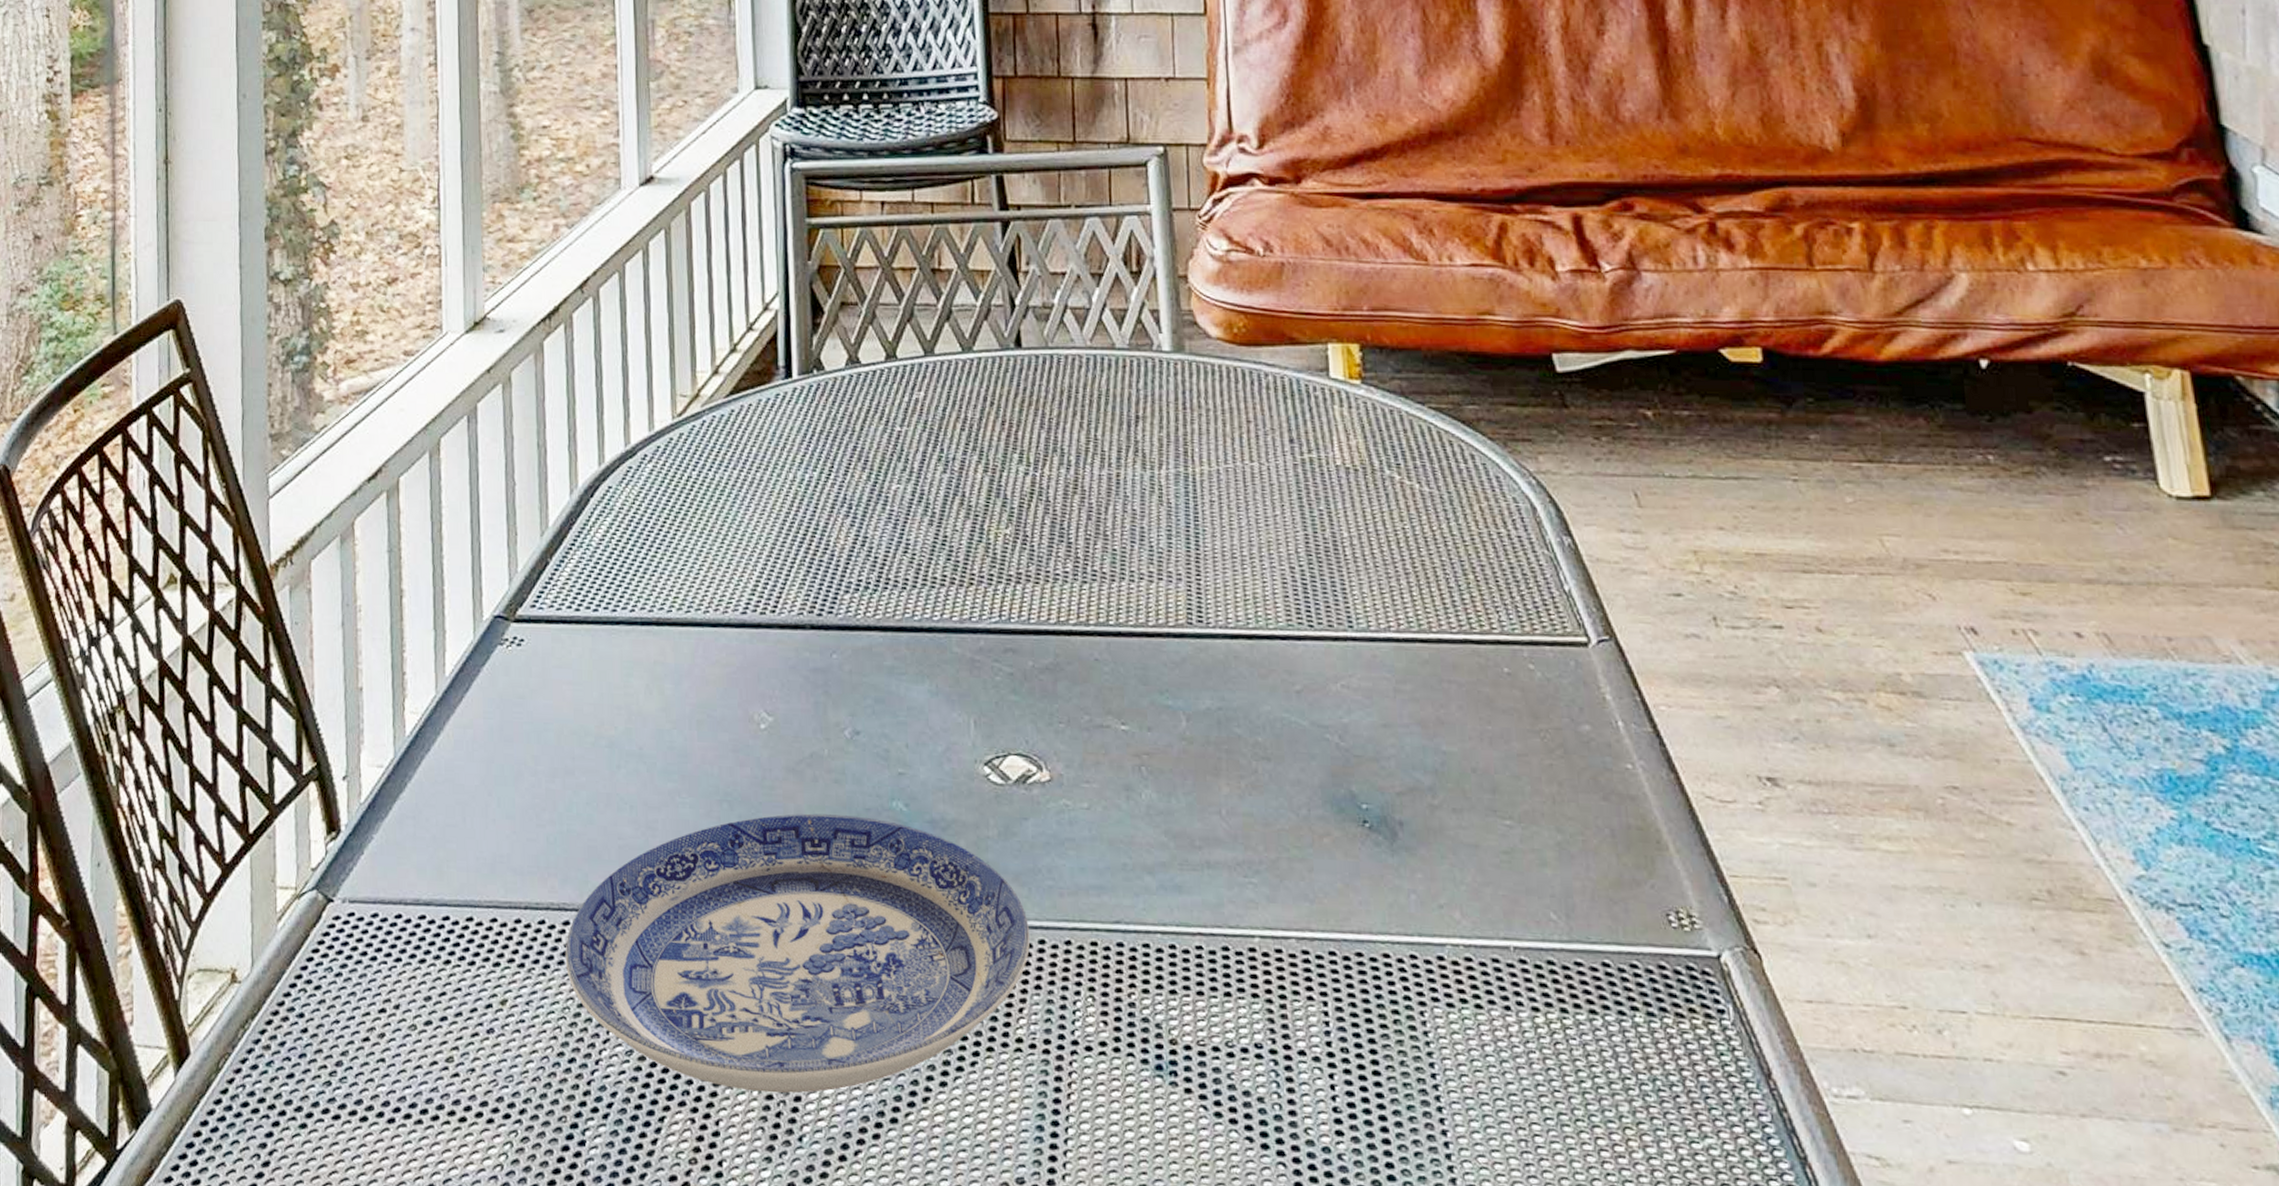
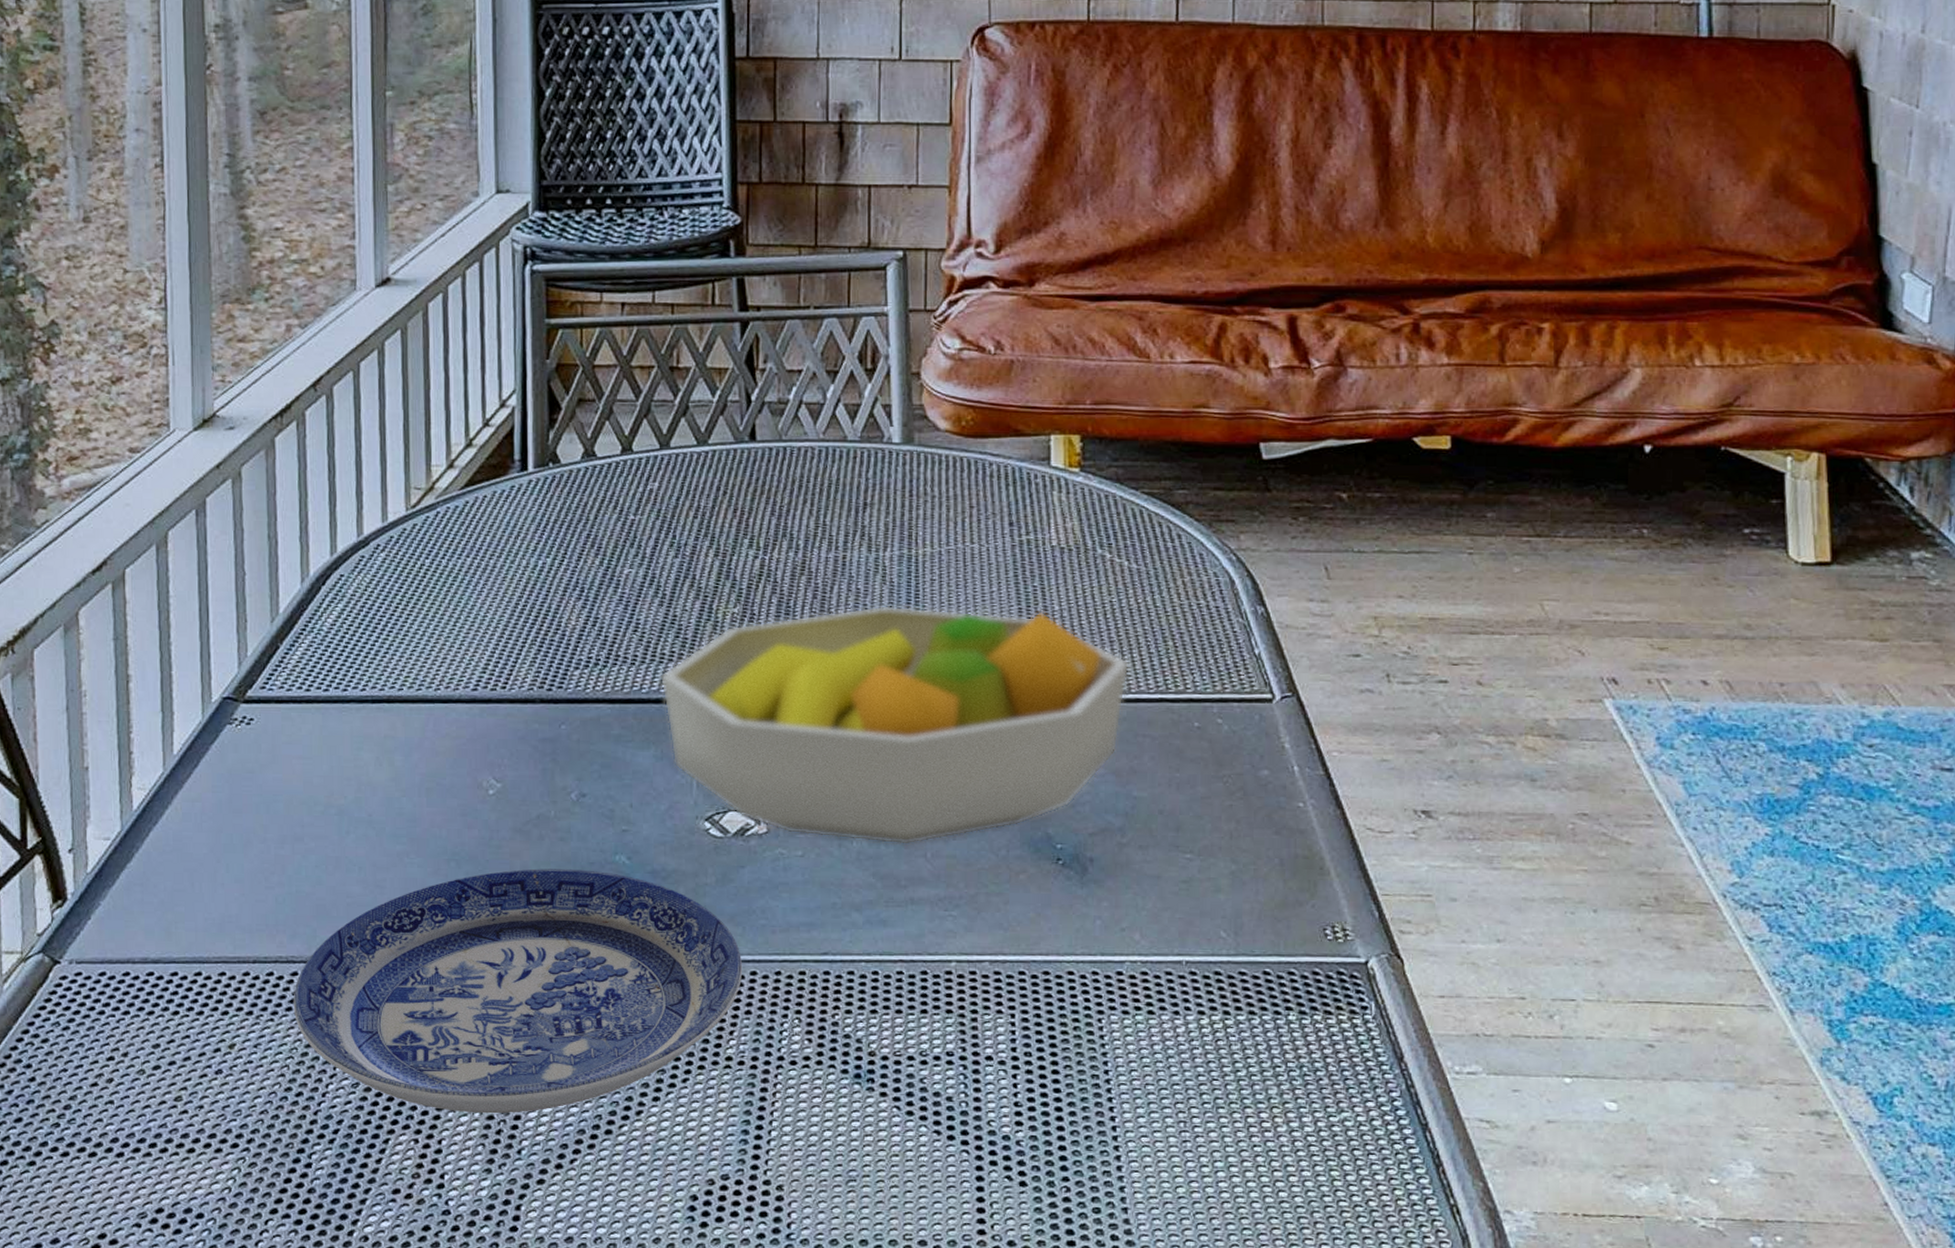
fruit bowl: none [932,528,1430,801] -> present [660,604,1131,846]

